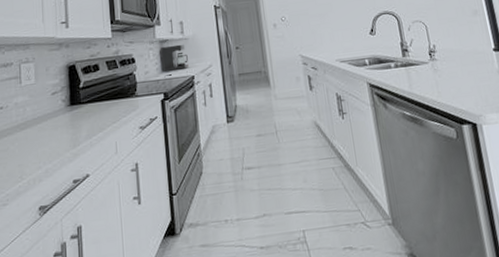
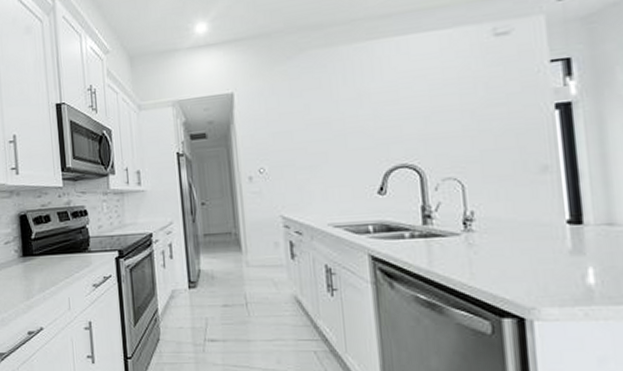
coffee maker: present [161,44,190,73] -> none [115,196,147,228]

